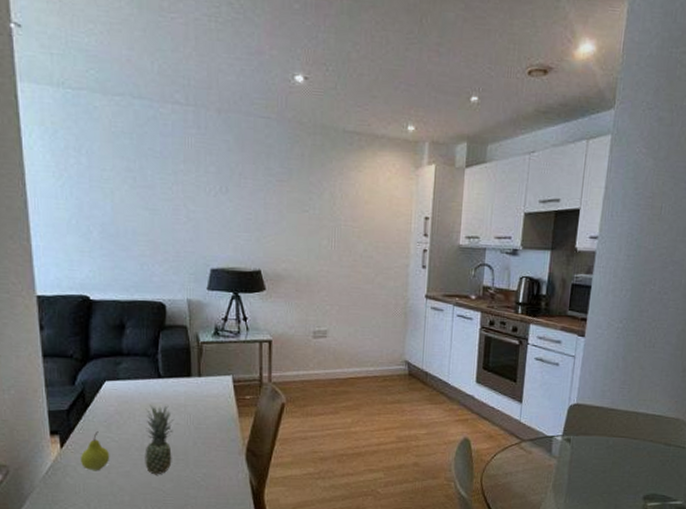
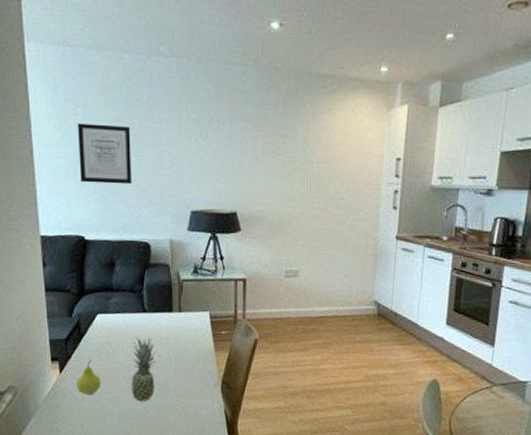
wall art: none [80,172,145,240] -> present [77,123,132,185]

